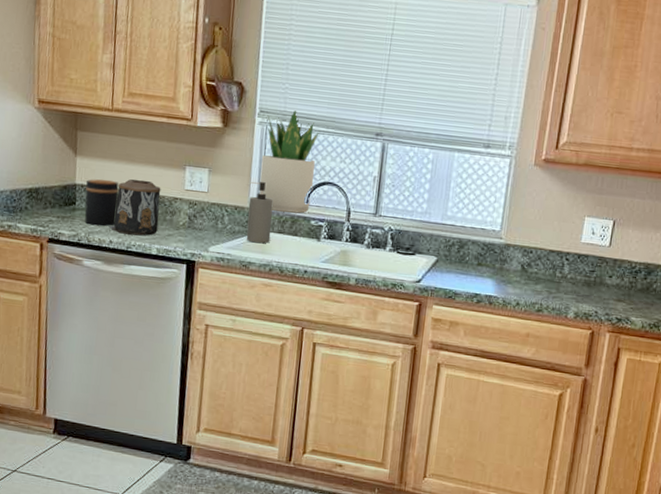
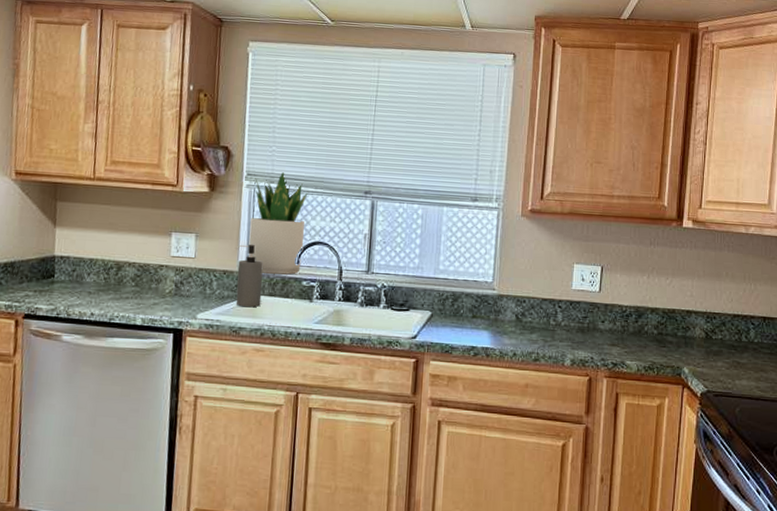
cylinder: present [84,179,119,226] -> none [64,249,101,298]
canister: present [108,179,161,236] -> none [89,248,146,306]

